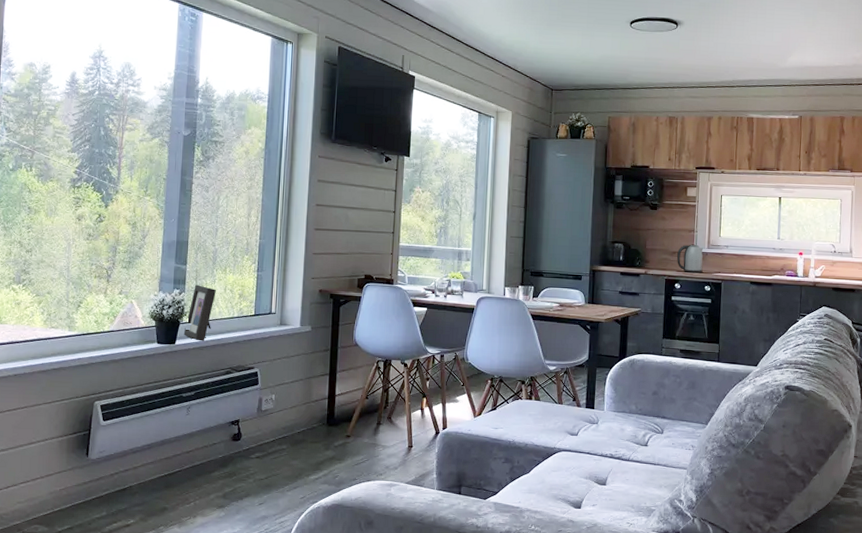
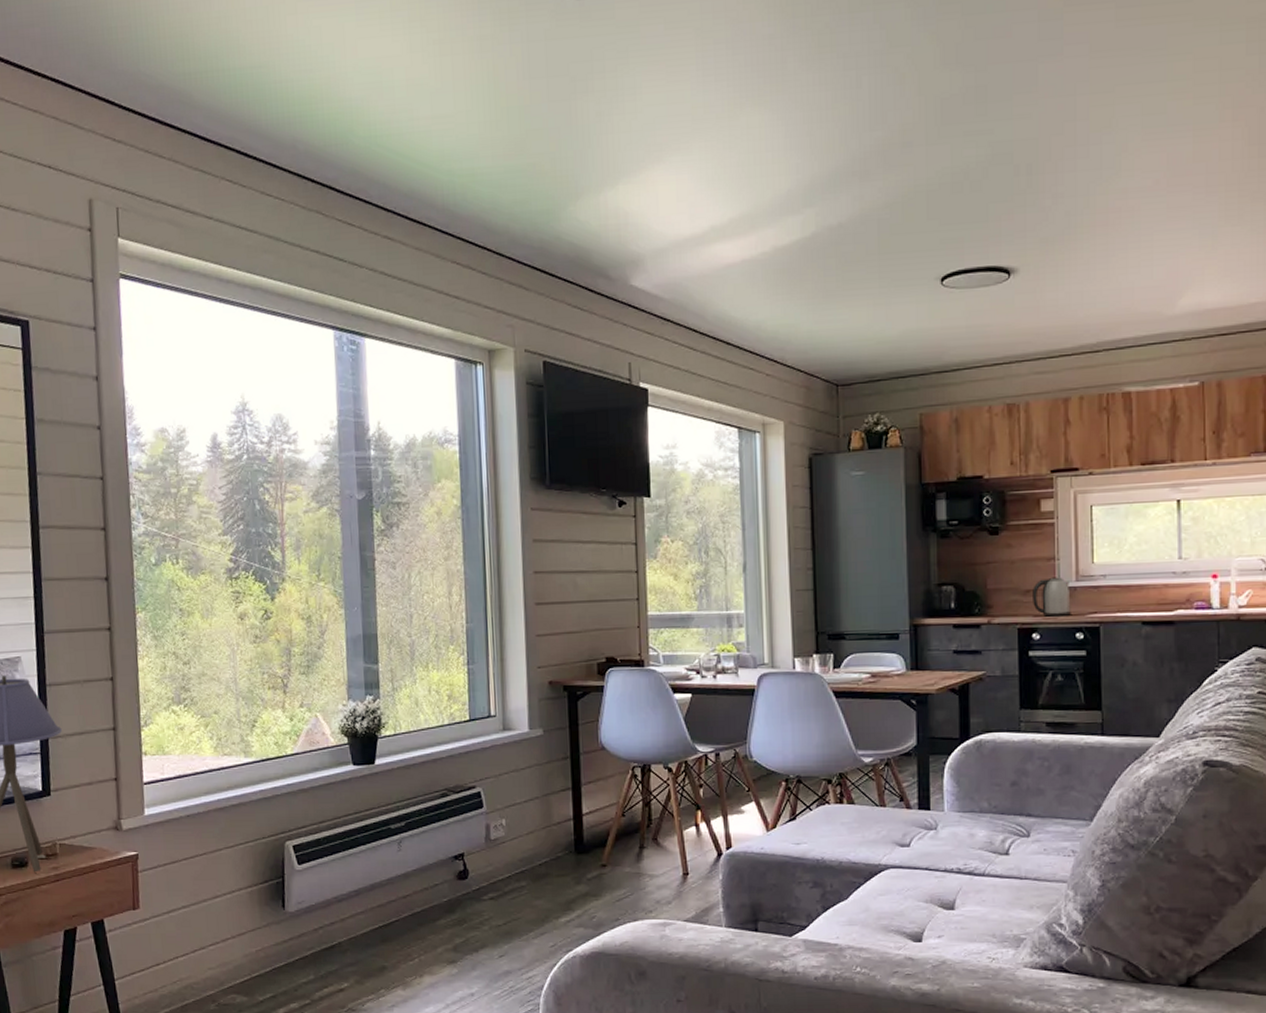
picture frame: present [183,285,216,341] -> none [383,687,419,758]

